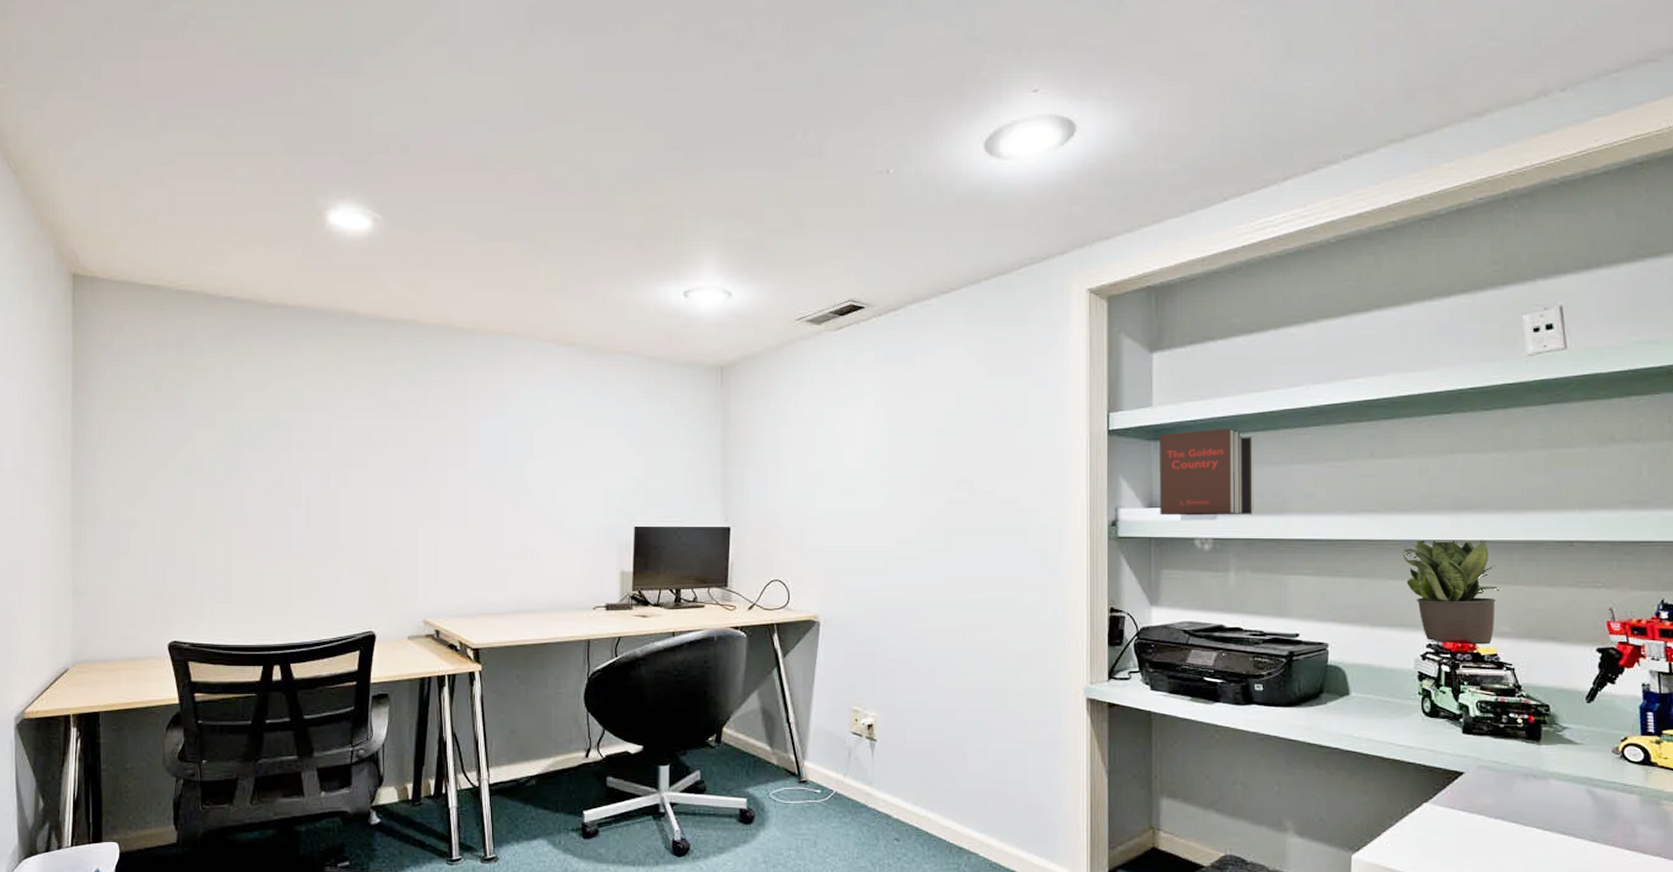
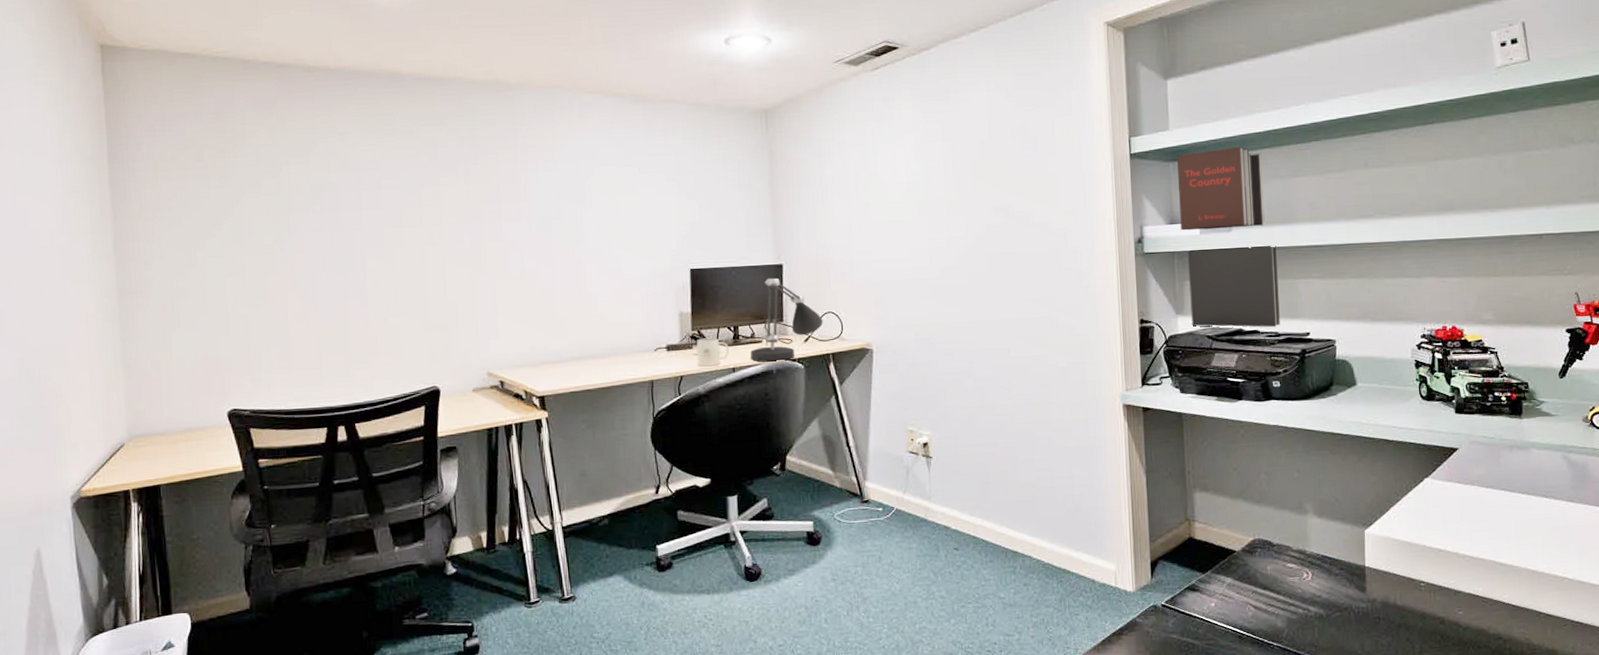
mug: none [636,599,669,629] -> present [696,337,729,367]
desk lamp: none [692,541,769,628] -> present [751,278,823,362]
binder: none [1167,537,1266,626] -> present [1188,246,1280,328]
potted plant: present [1402,538,1499,645] -> none [1396,236,1481,333]

